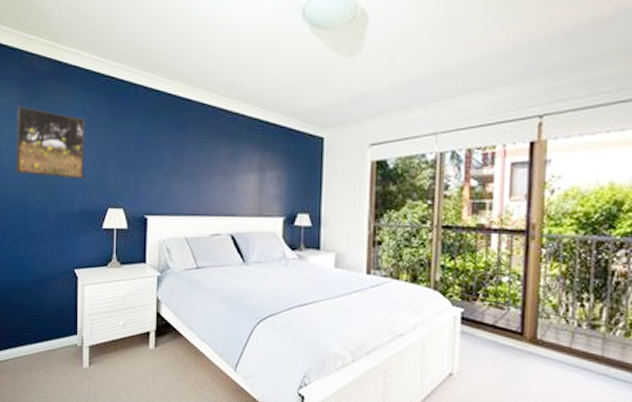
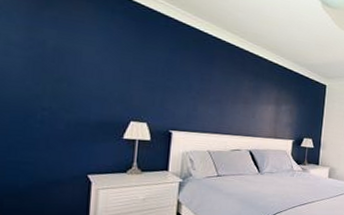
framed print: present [16,106,86,179] -> none [16,10,109,92]

